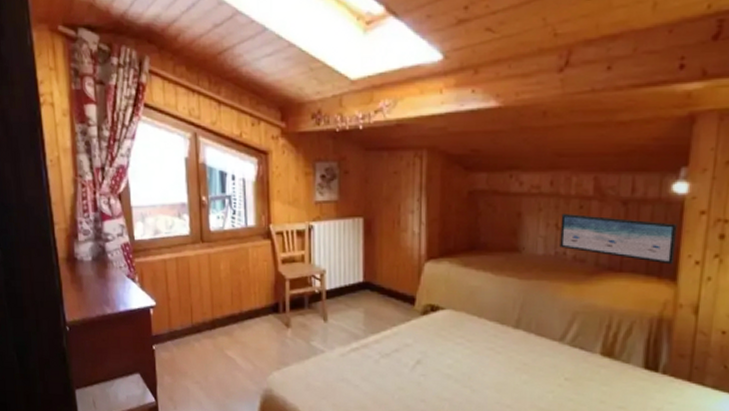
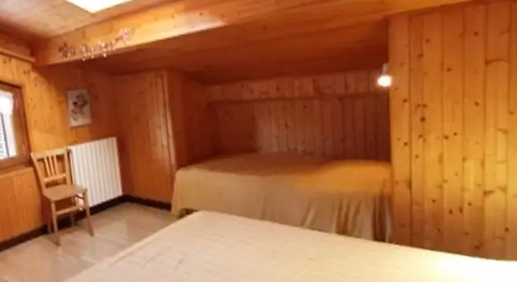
wall art: present [559,213,678,265] -> none [289,112,387,149]

